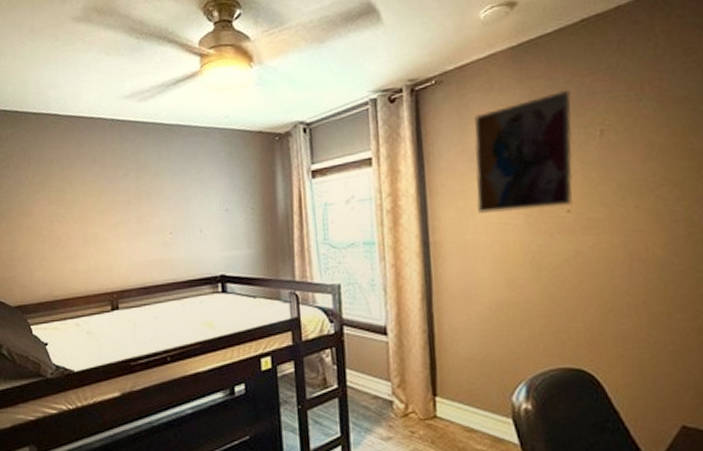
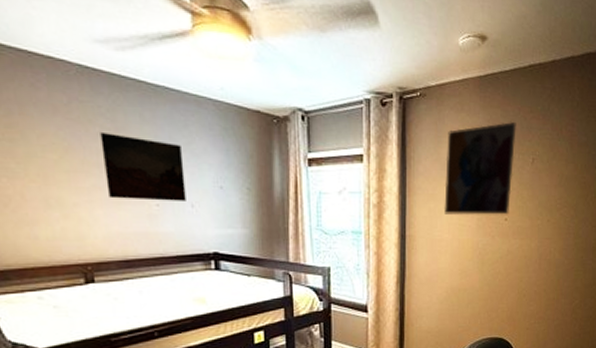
wall art: none [126,172,196,231] -> present [100,131,186,201]

